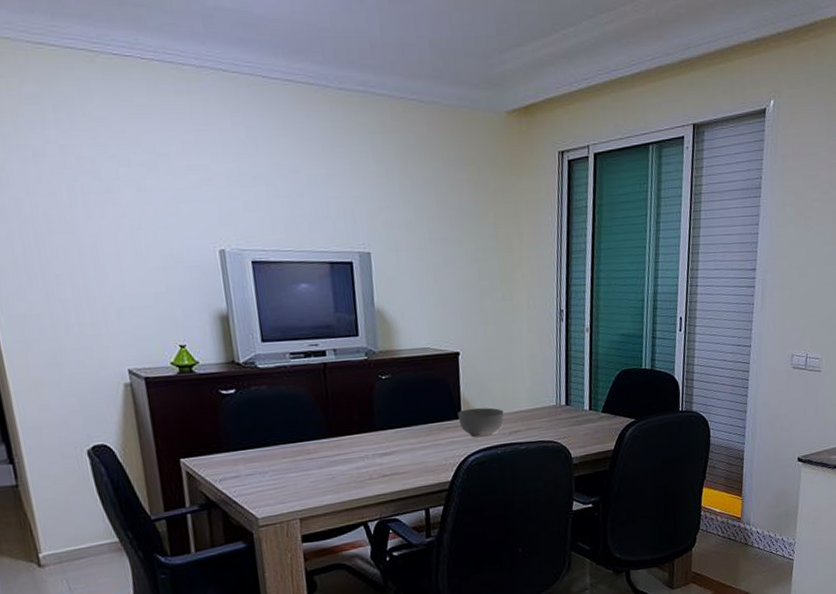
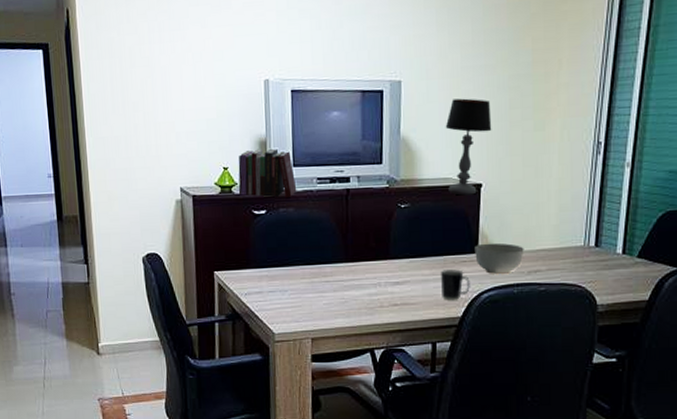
books: none [196,323,269,375] -> present [238,148,297,197]
table lamp: none [418,270,464,365] -> present [445,98,492,196]
mug: none [428,436,457,466] -> present [441,269,470,300]

